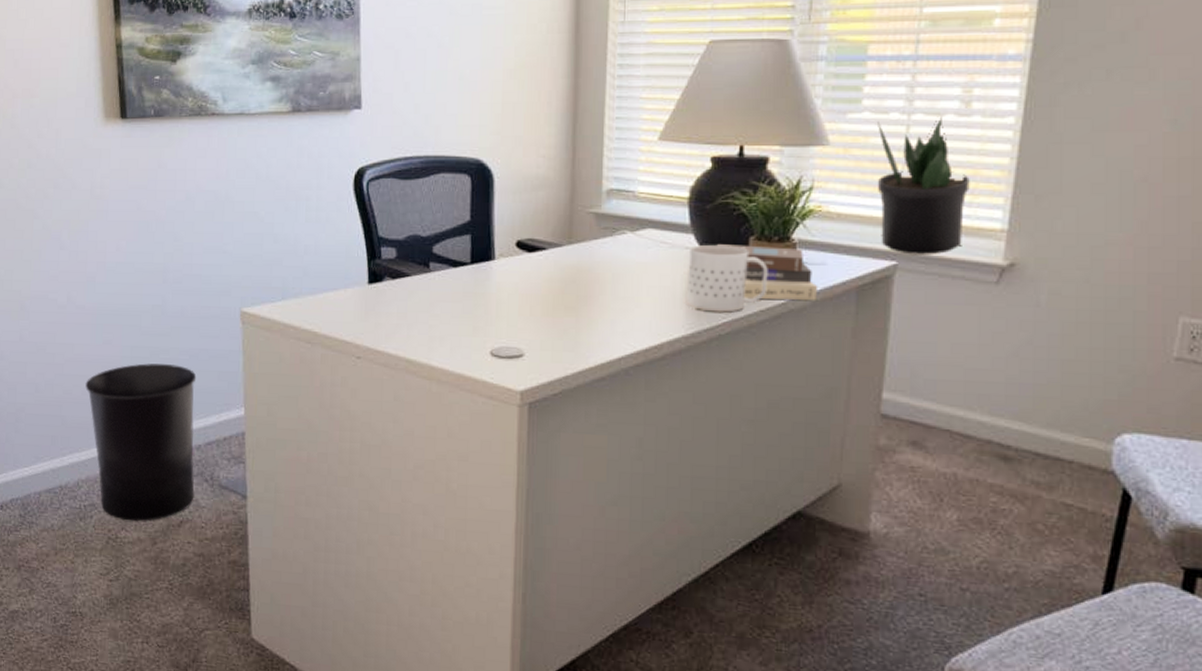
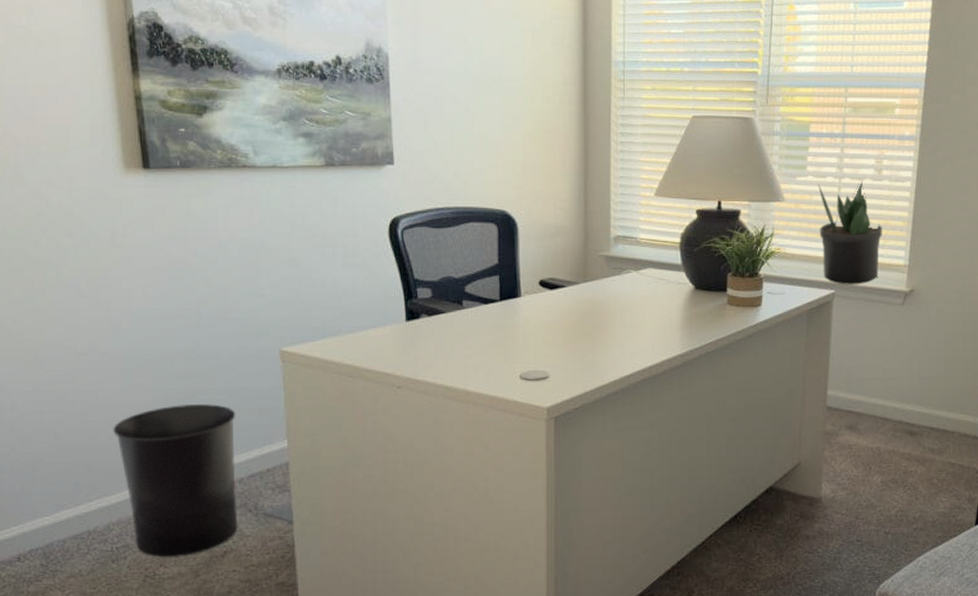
mug: present [686,244,768,313] -> none [680,280,742,334]
books: present [717,244,818,301] -> none [703,280,780,323]

